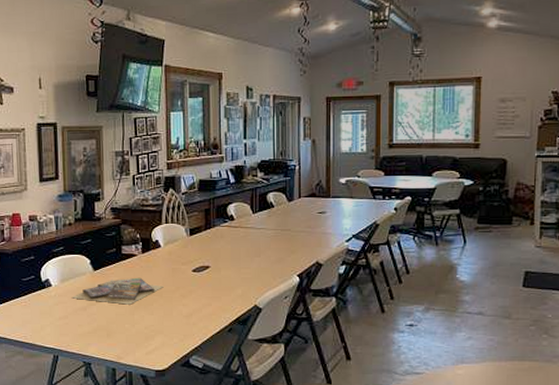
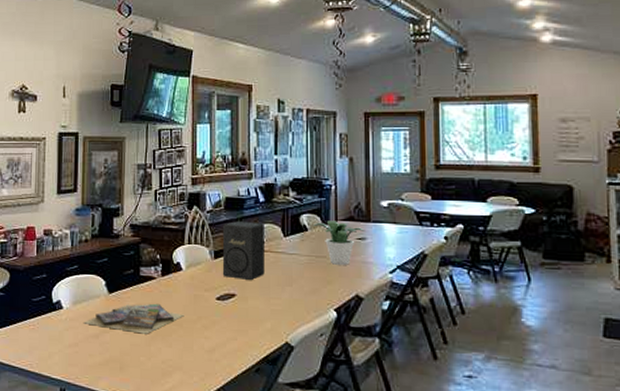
speaker: none [197,201,236,253] -> present [222,221,265,280]
potted plant: none [278,197,325,236] -> present [312,221,365,265]

